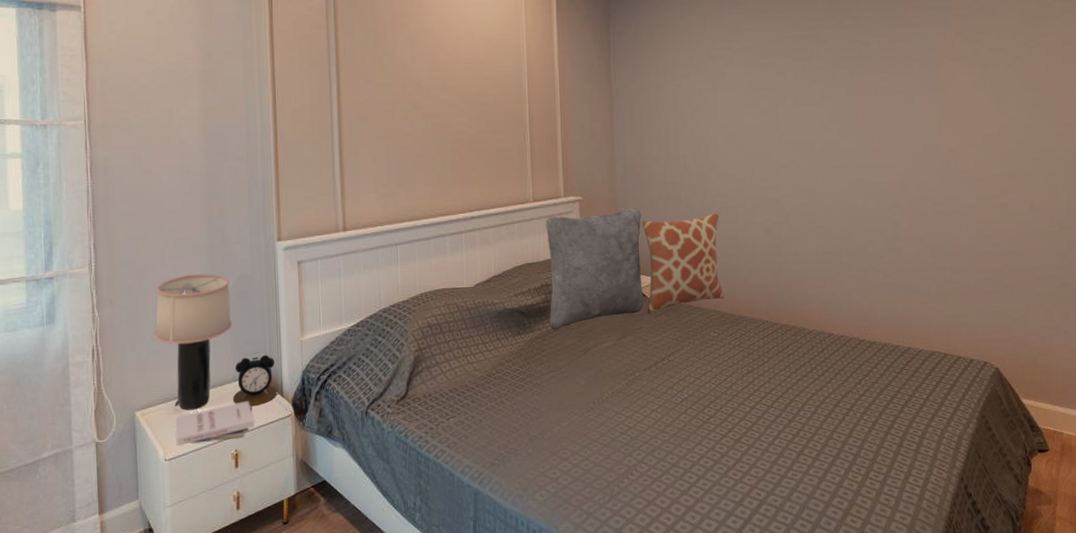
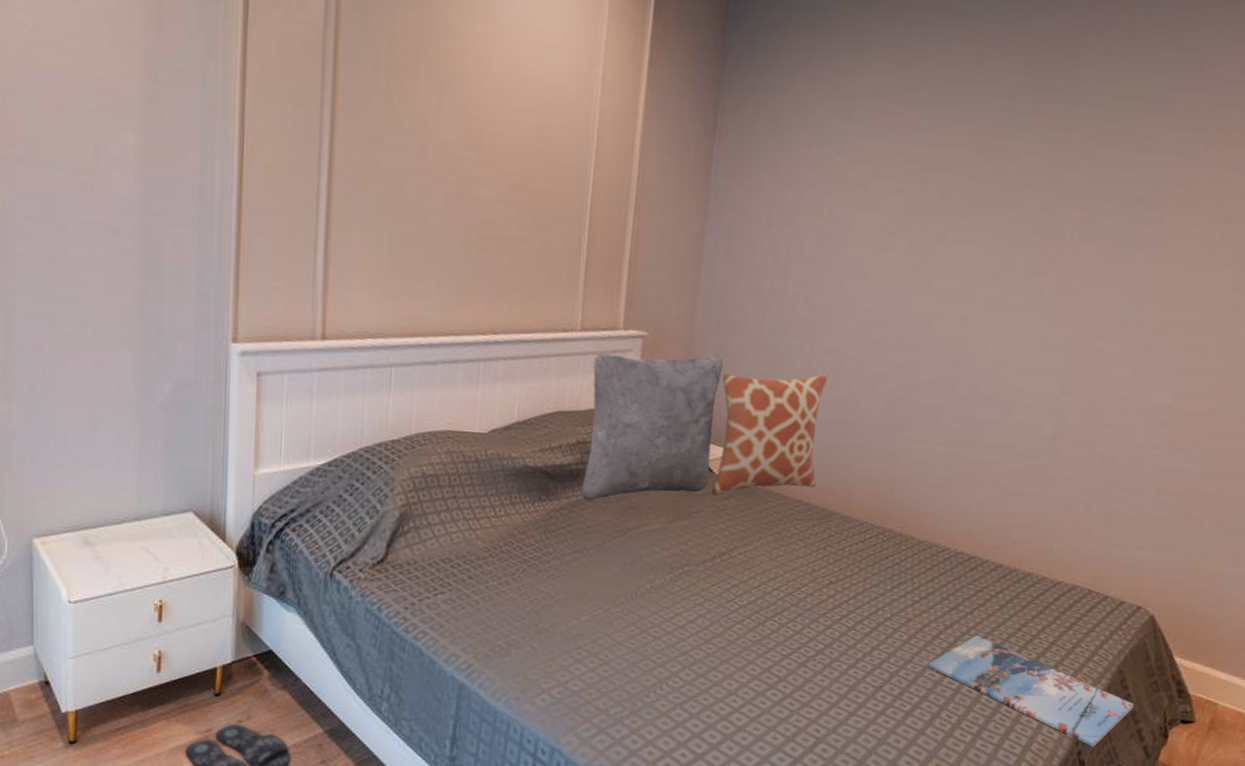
table lamp: present [154,274,232,410] -> none [61,373,165,545]
books: present [175,401,255,446] -> none [84,542,186,586]
alarm clock: present [233,352,278,407] -> none [161,482,219,550]
magazine: none [835,400,999,482] -> present [928,635,1134,748]

